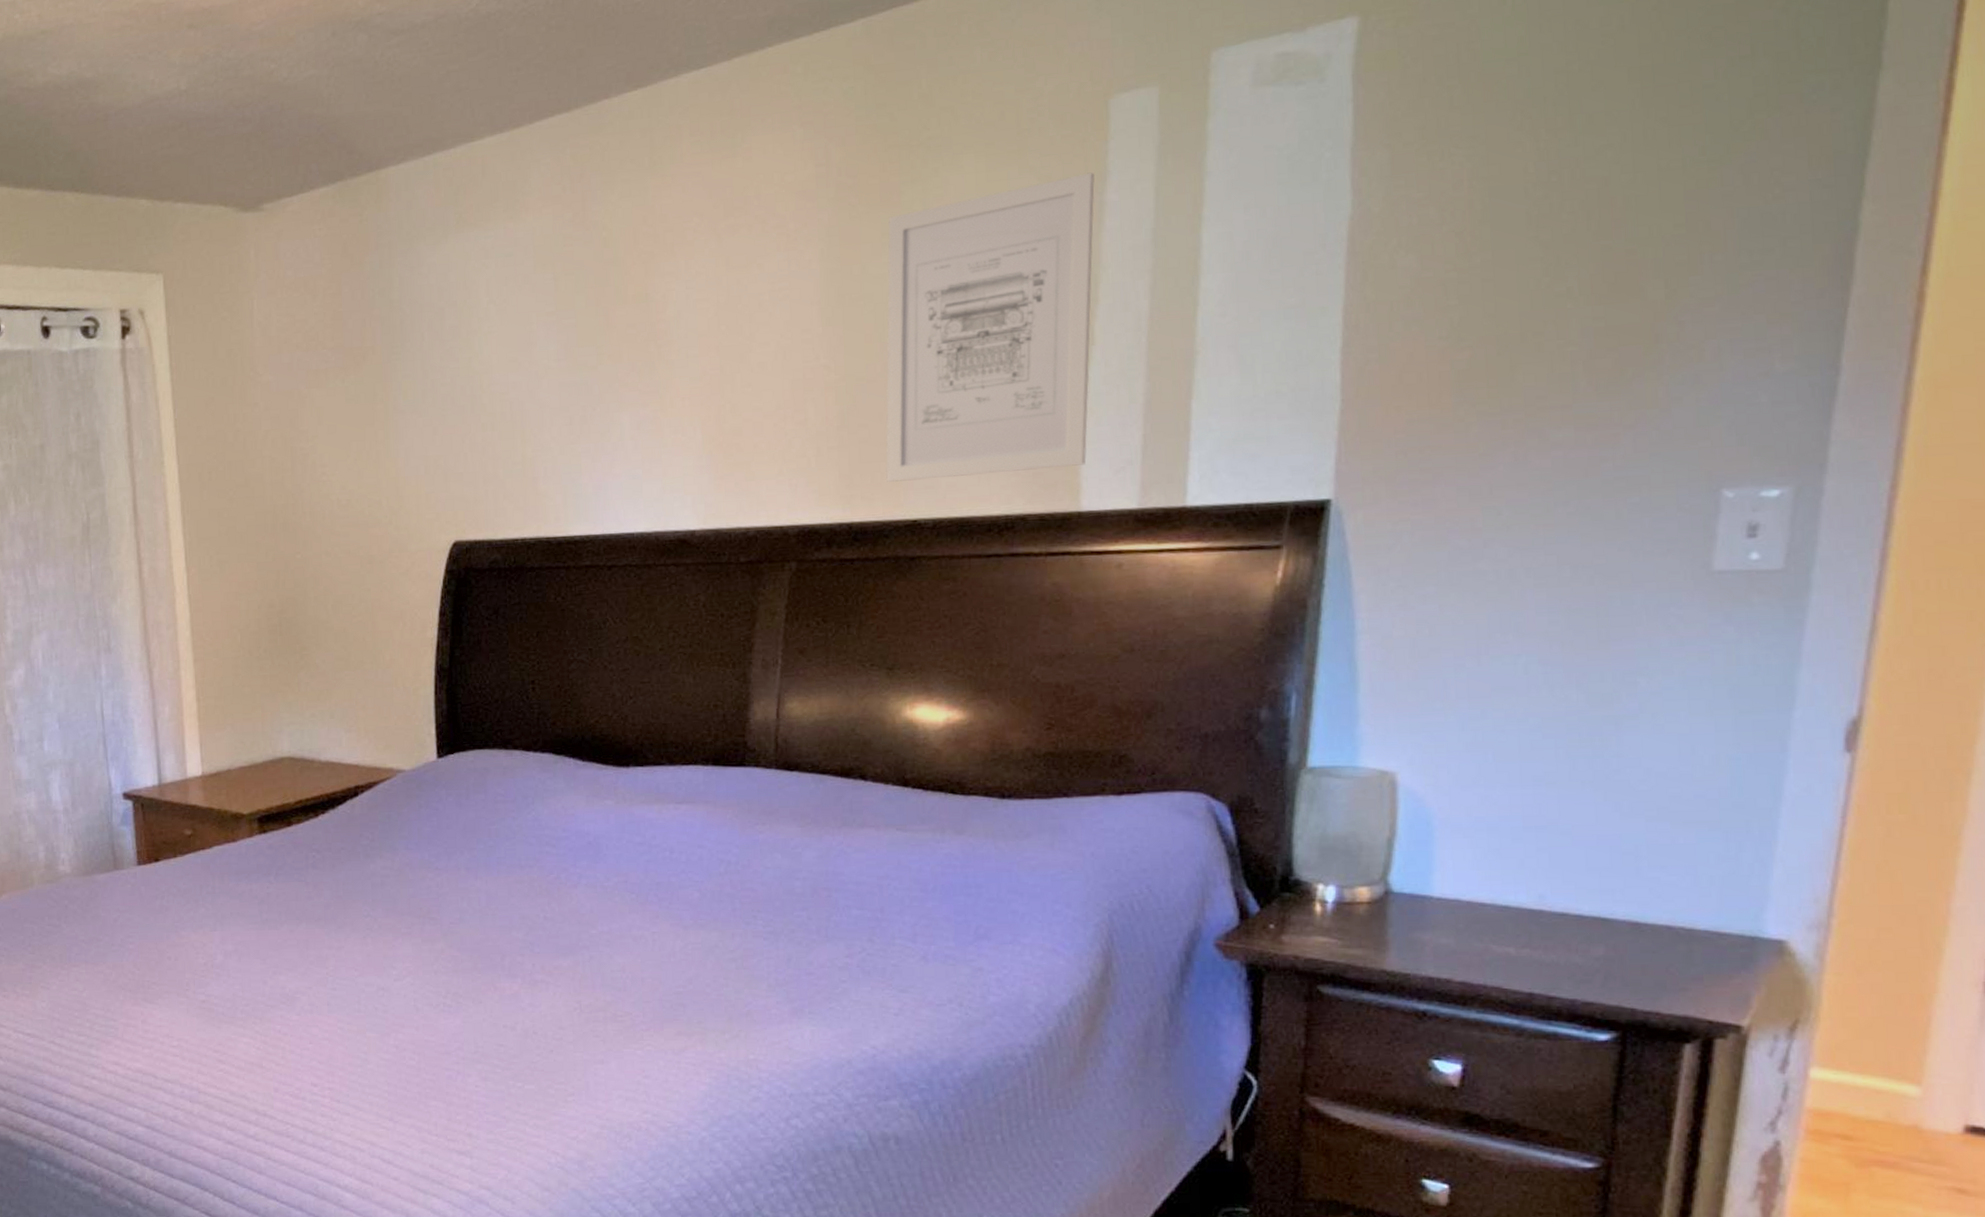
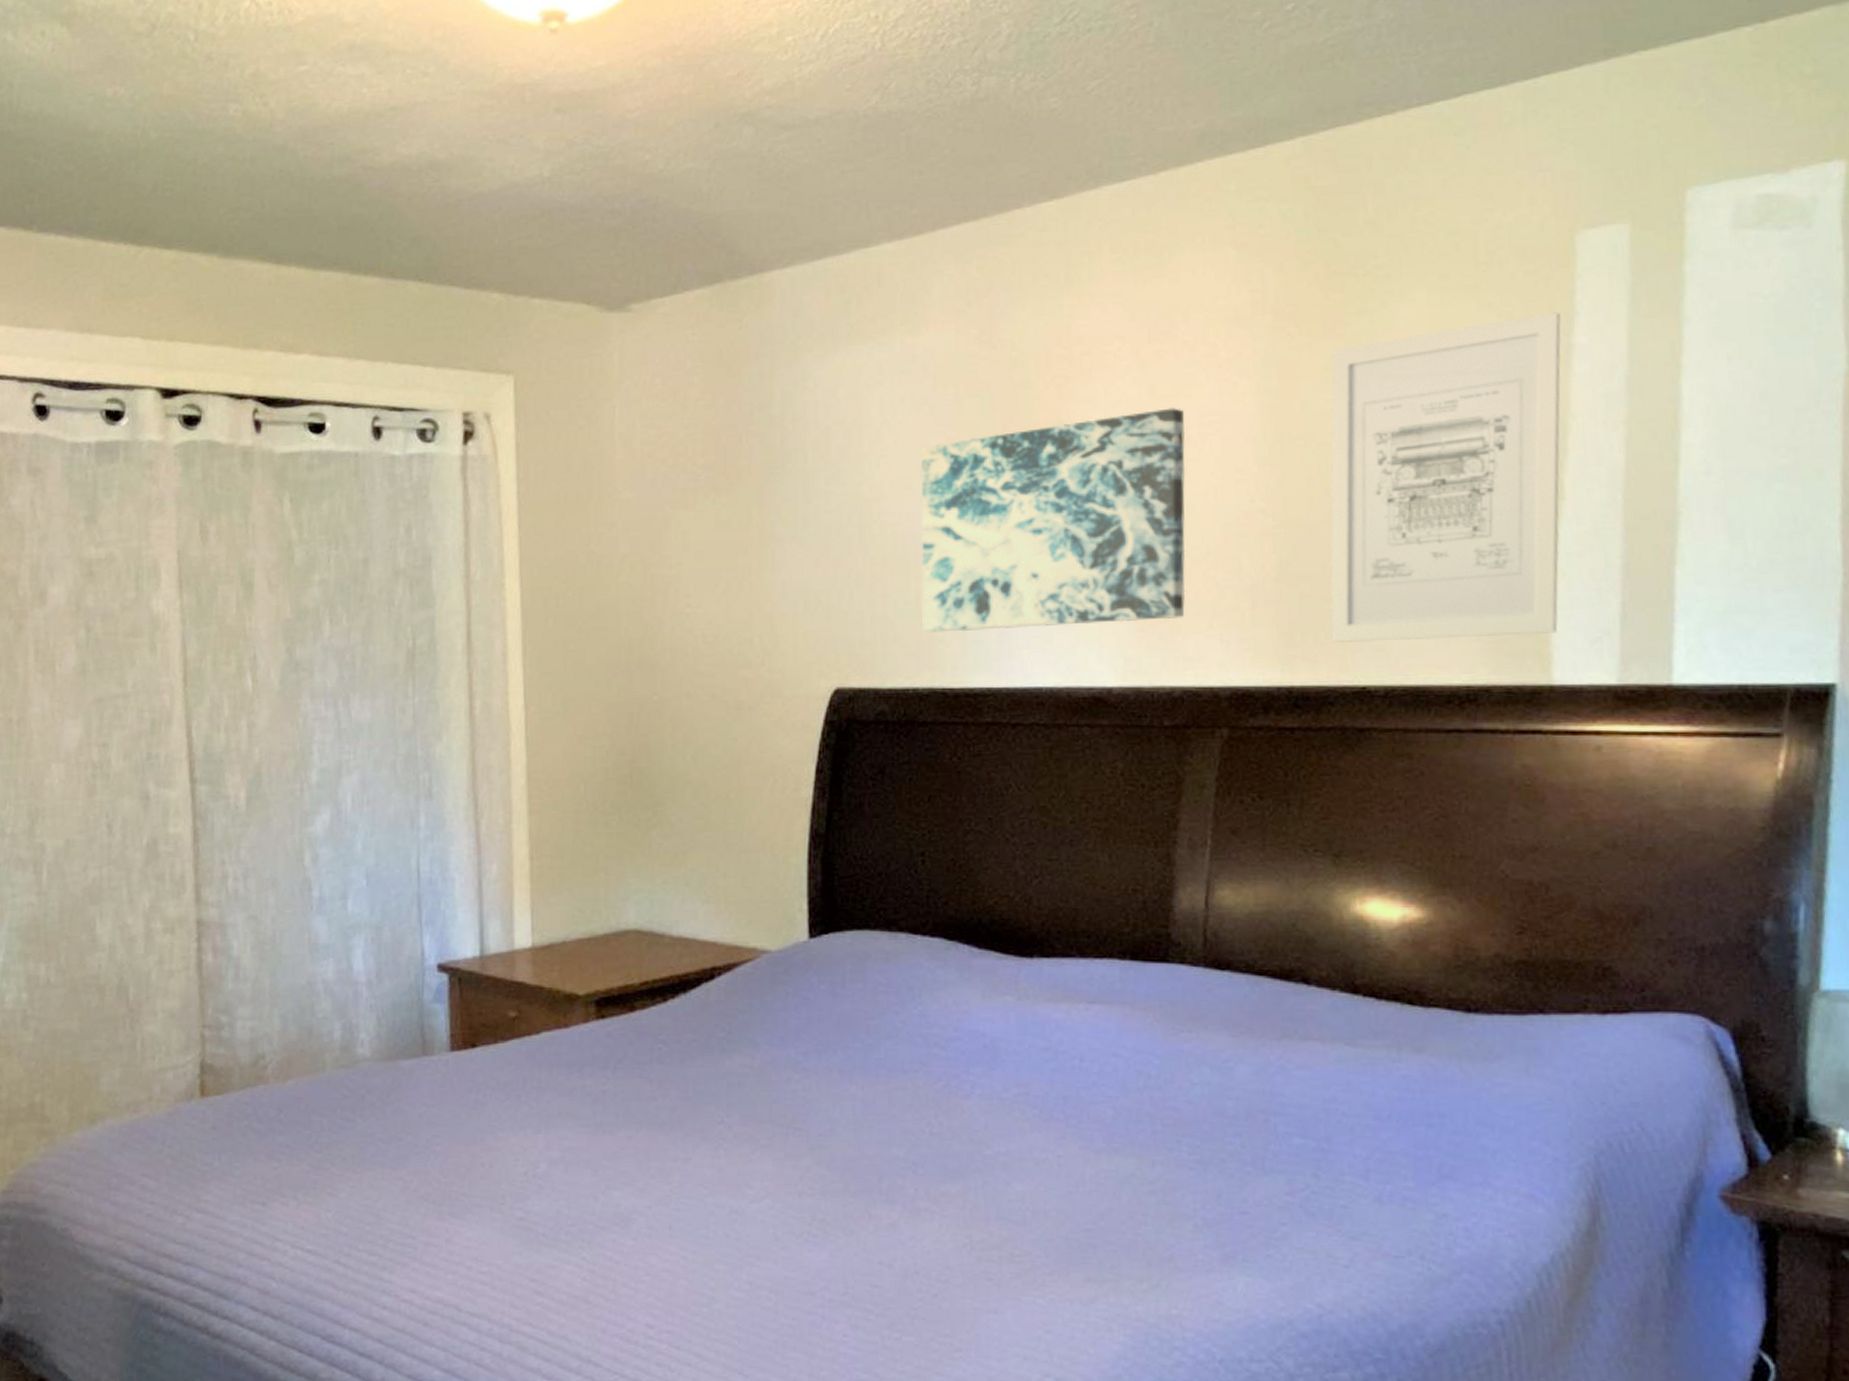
wall art: none [523,277,759,489] -> present [920,408,1186,633]

